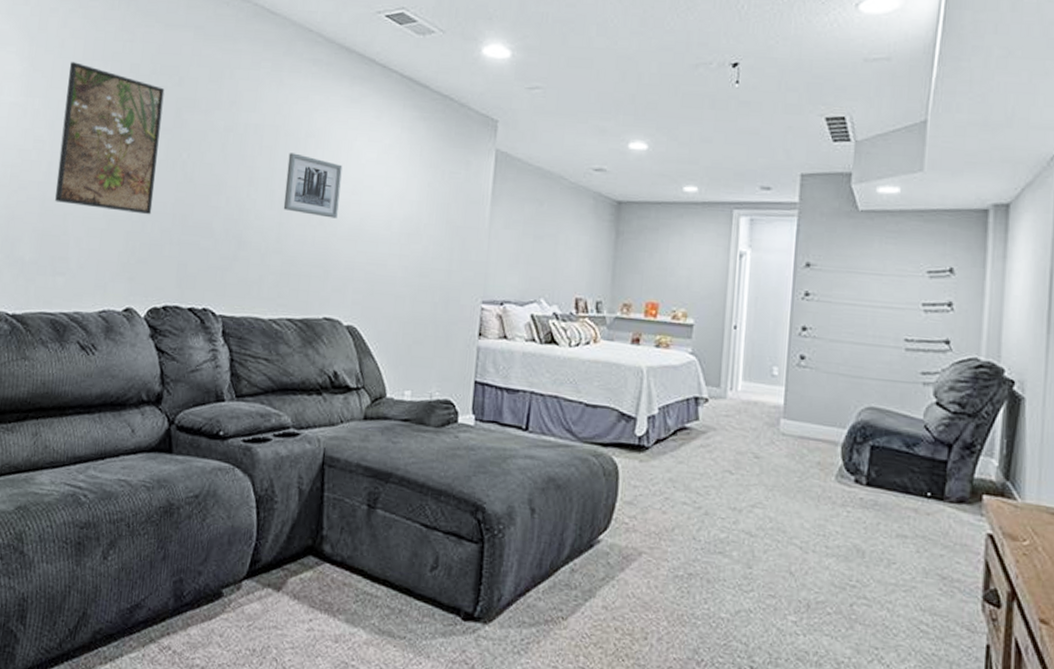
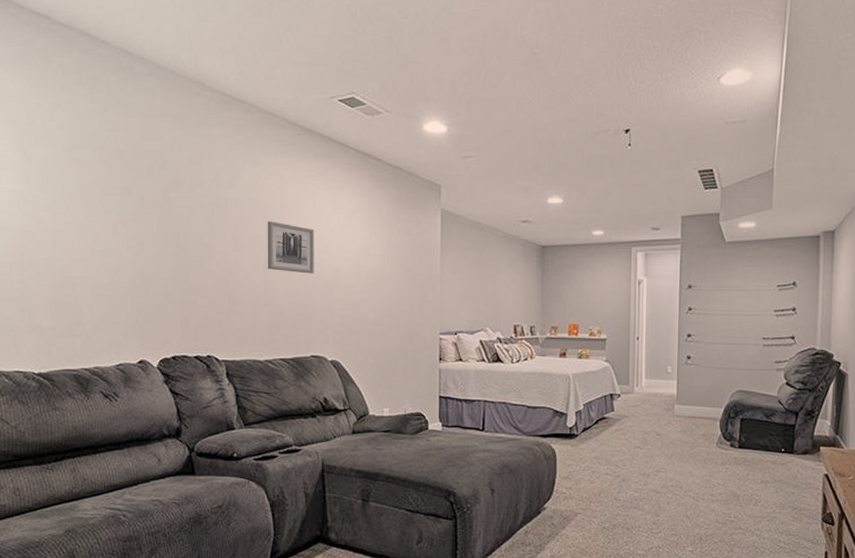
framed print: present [55,62,165,215] -> none [60,151,152,281]

